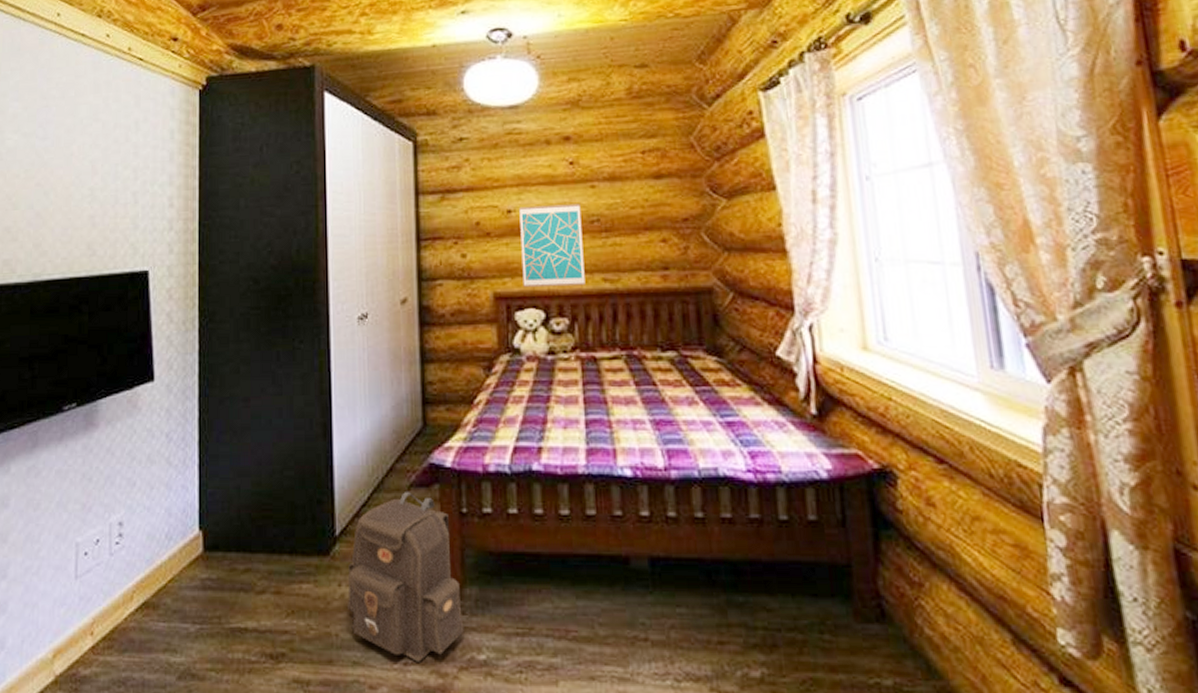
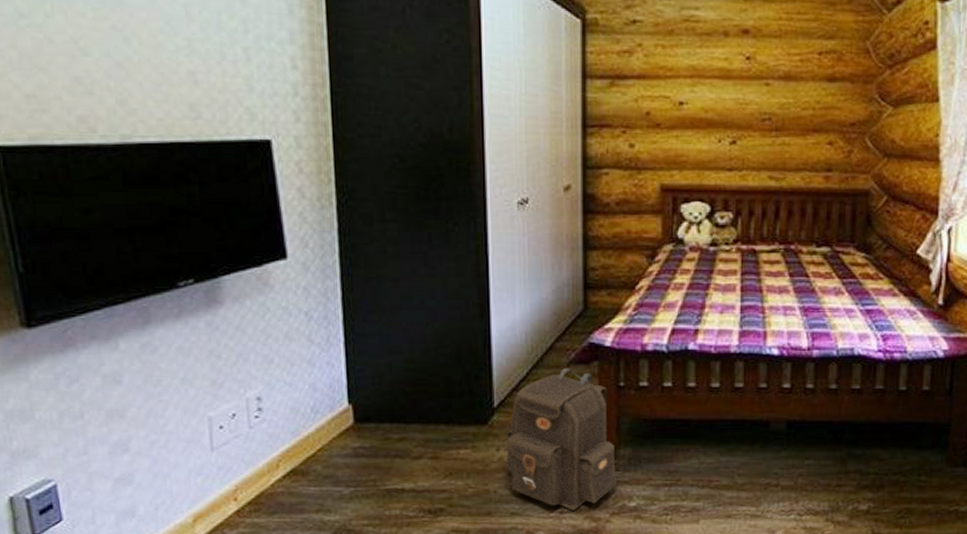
wall art: present [519,204,586,288] -> none [691,99,754,182]

